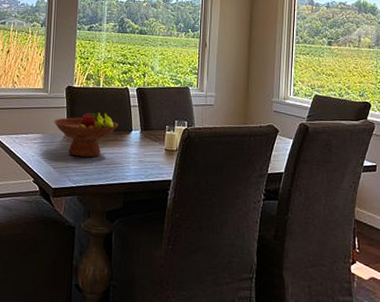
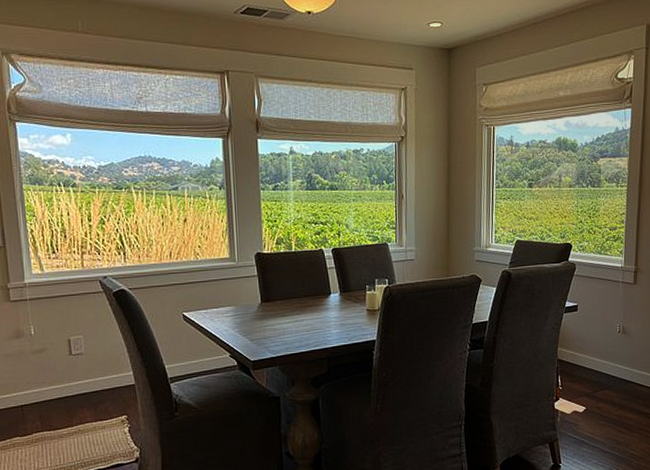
fruit bowl: present [54,108,118,158] -> none [245,273,315,326]

